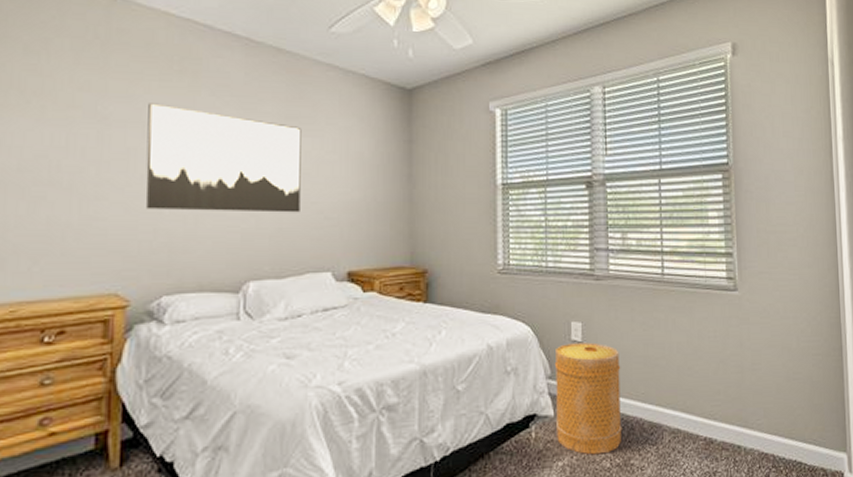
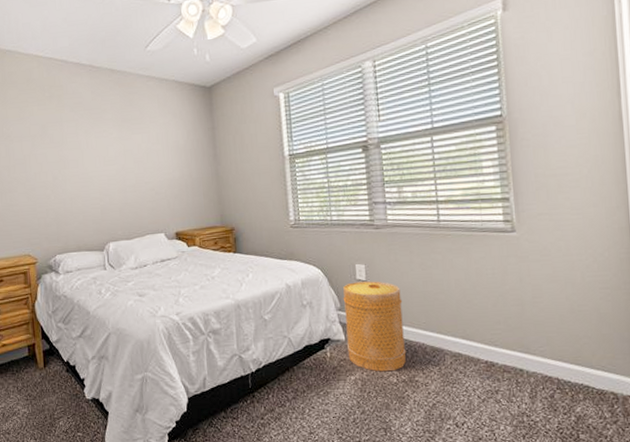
wall art: present [145,103,302,213] -> none [33,121,138,196]

